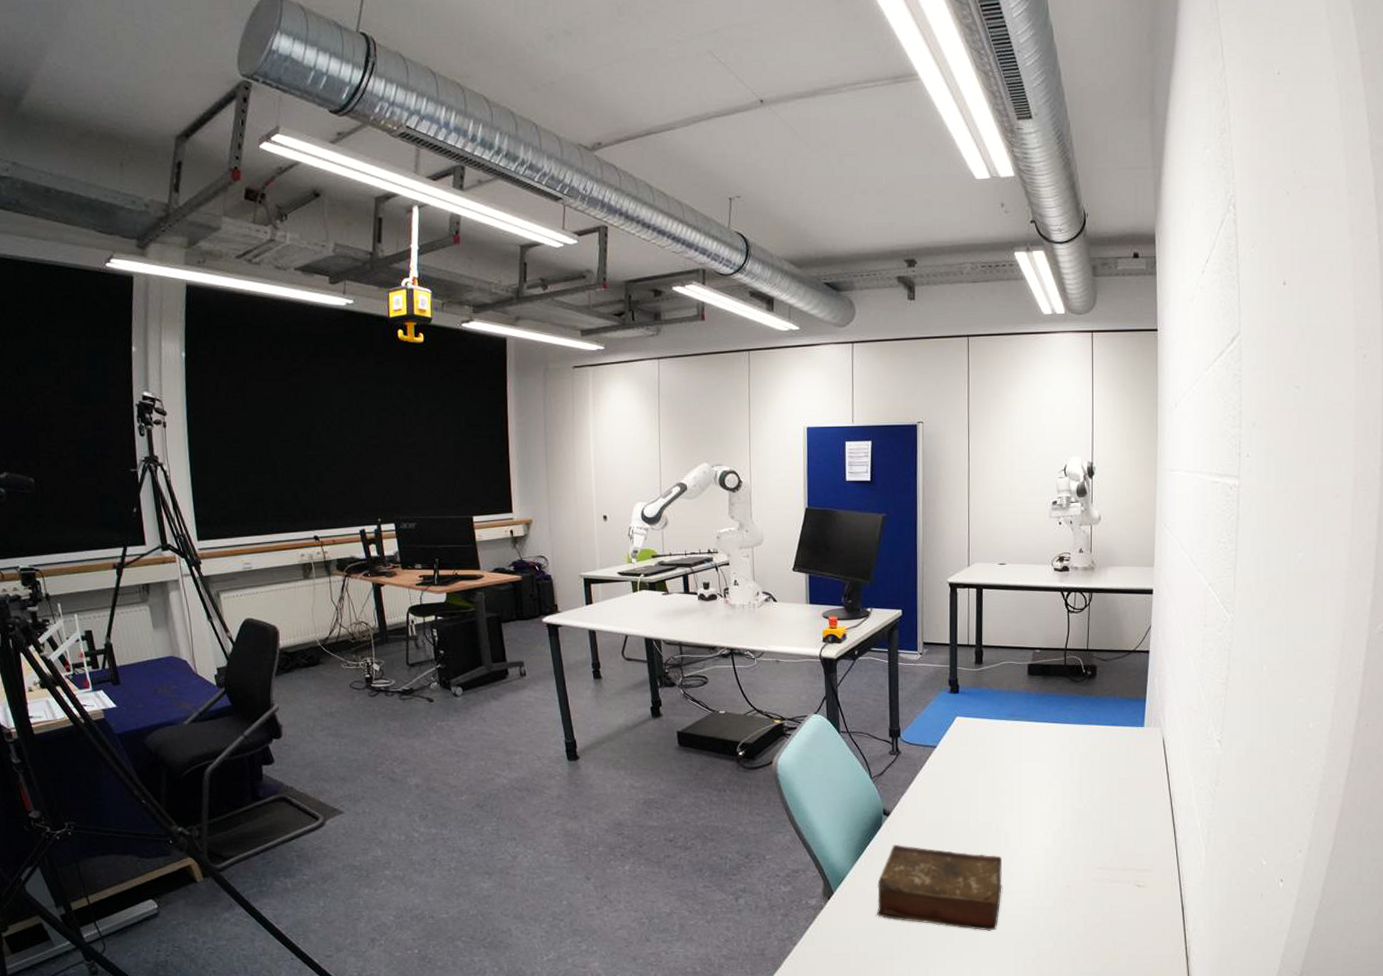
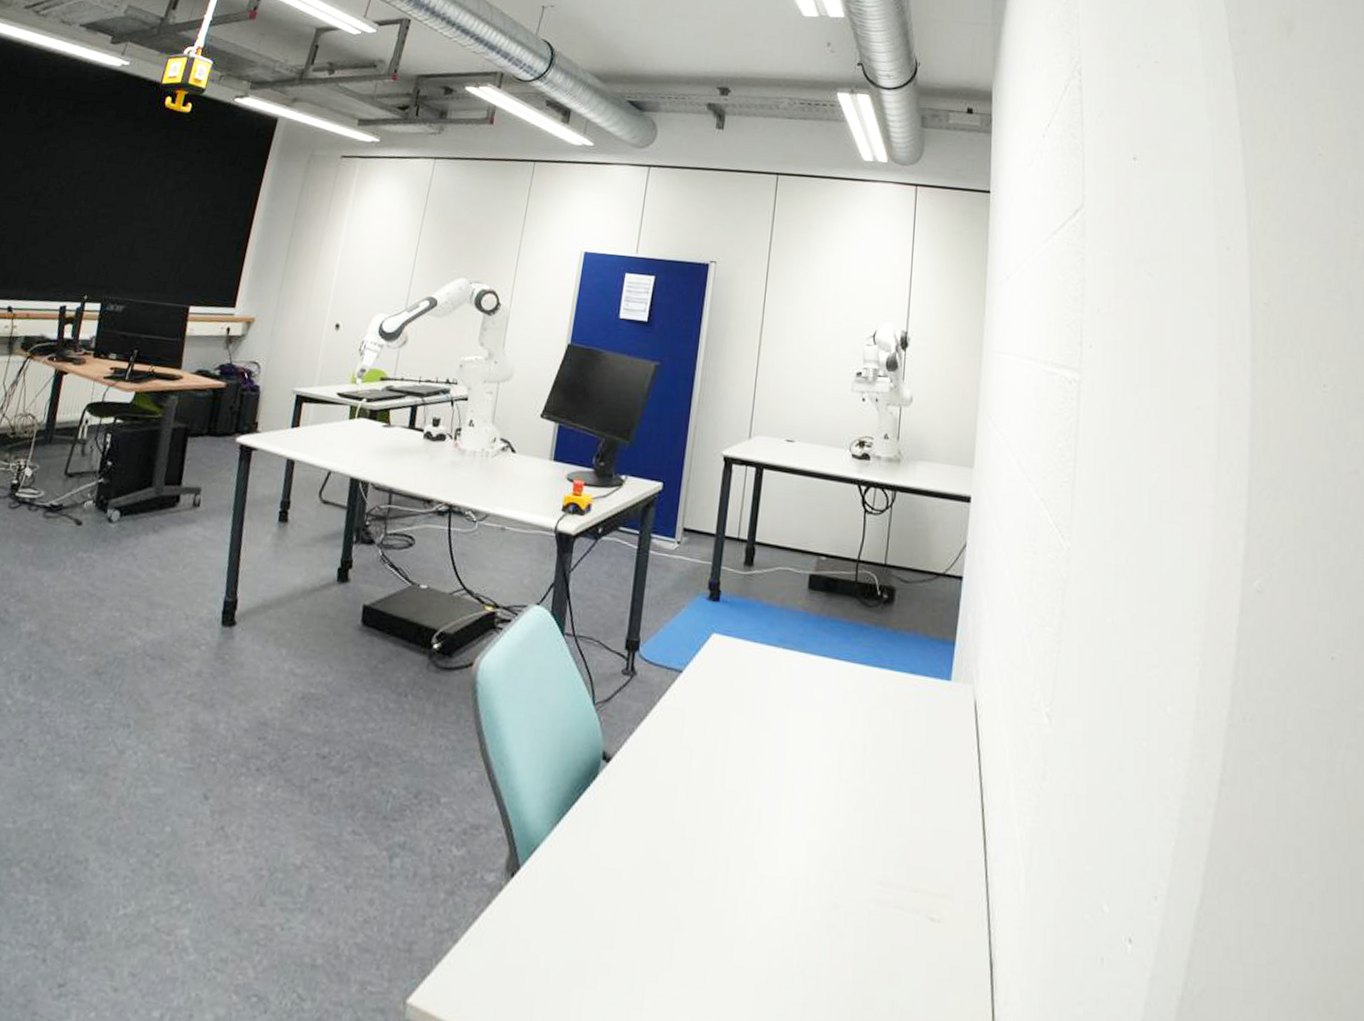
book: present [877,844,1002,931] -> none [573,805,750,961]

